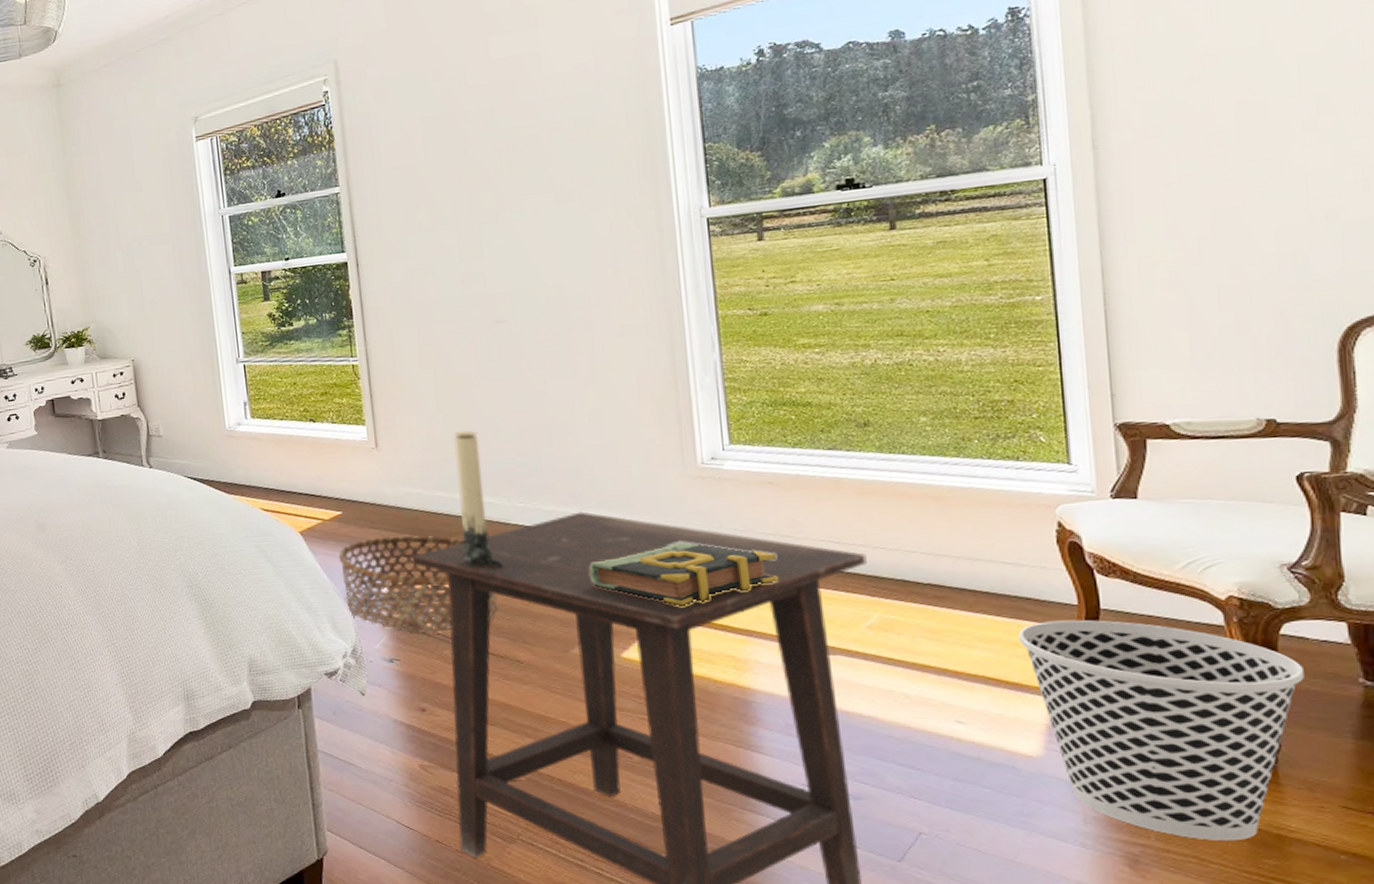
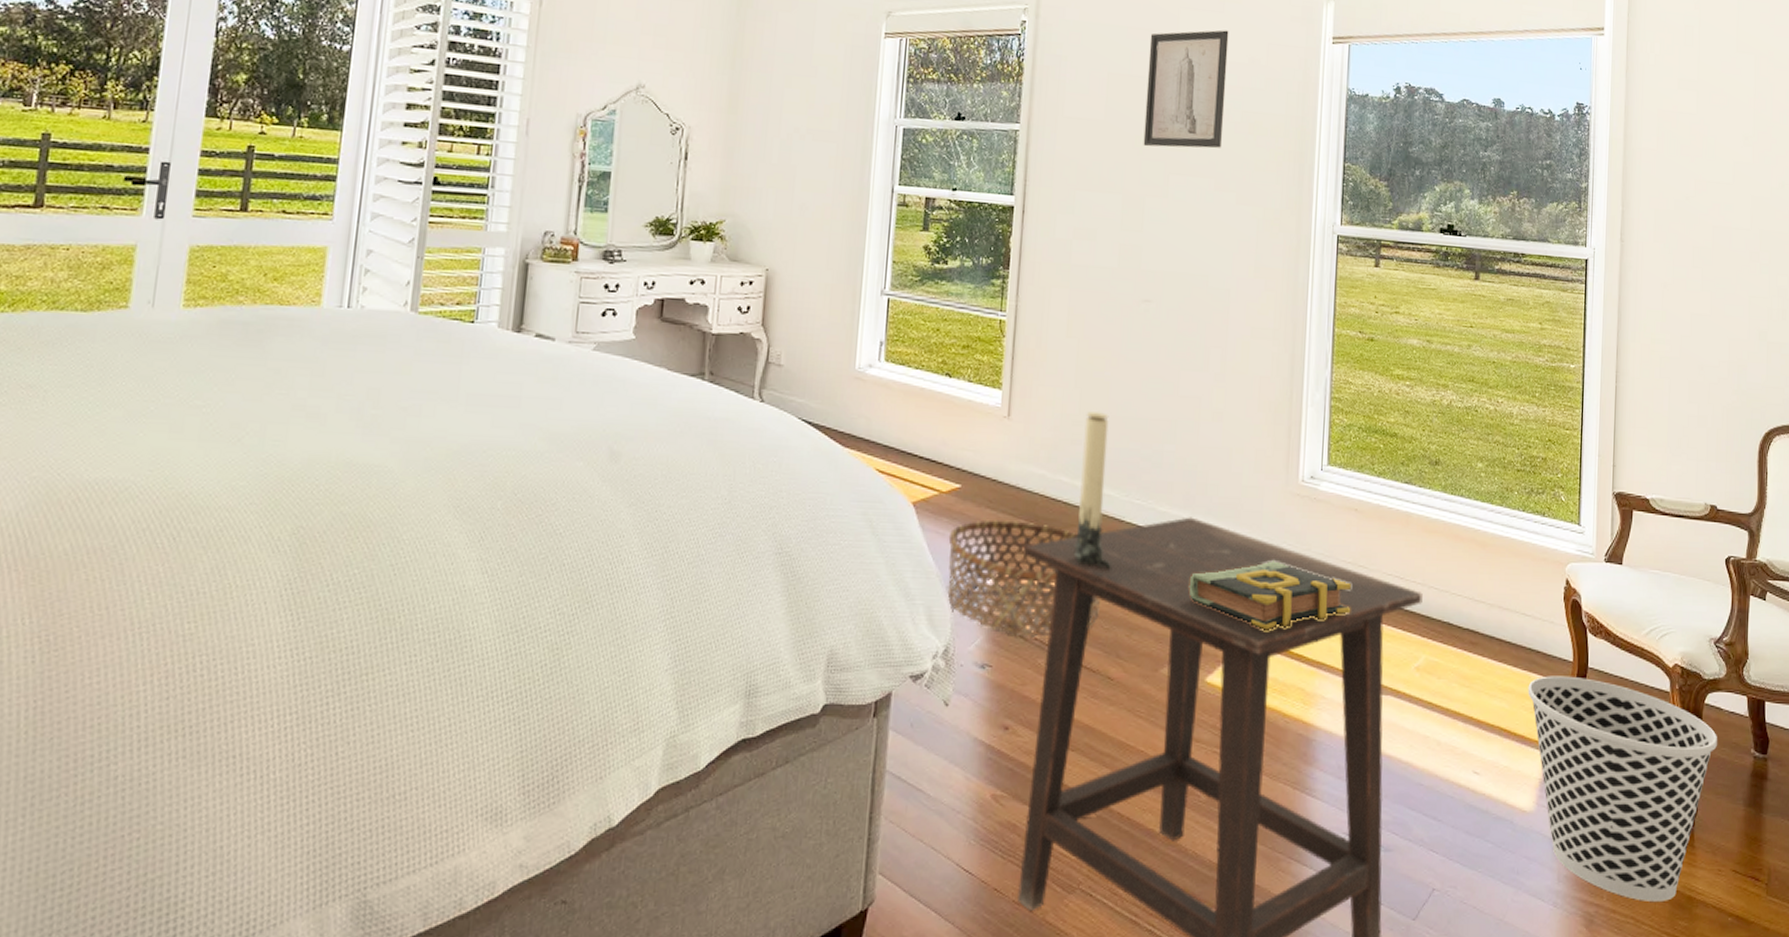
wall art: none [459,44,557,179] -> present [1143,30,1229,149]

